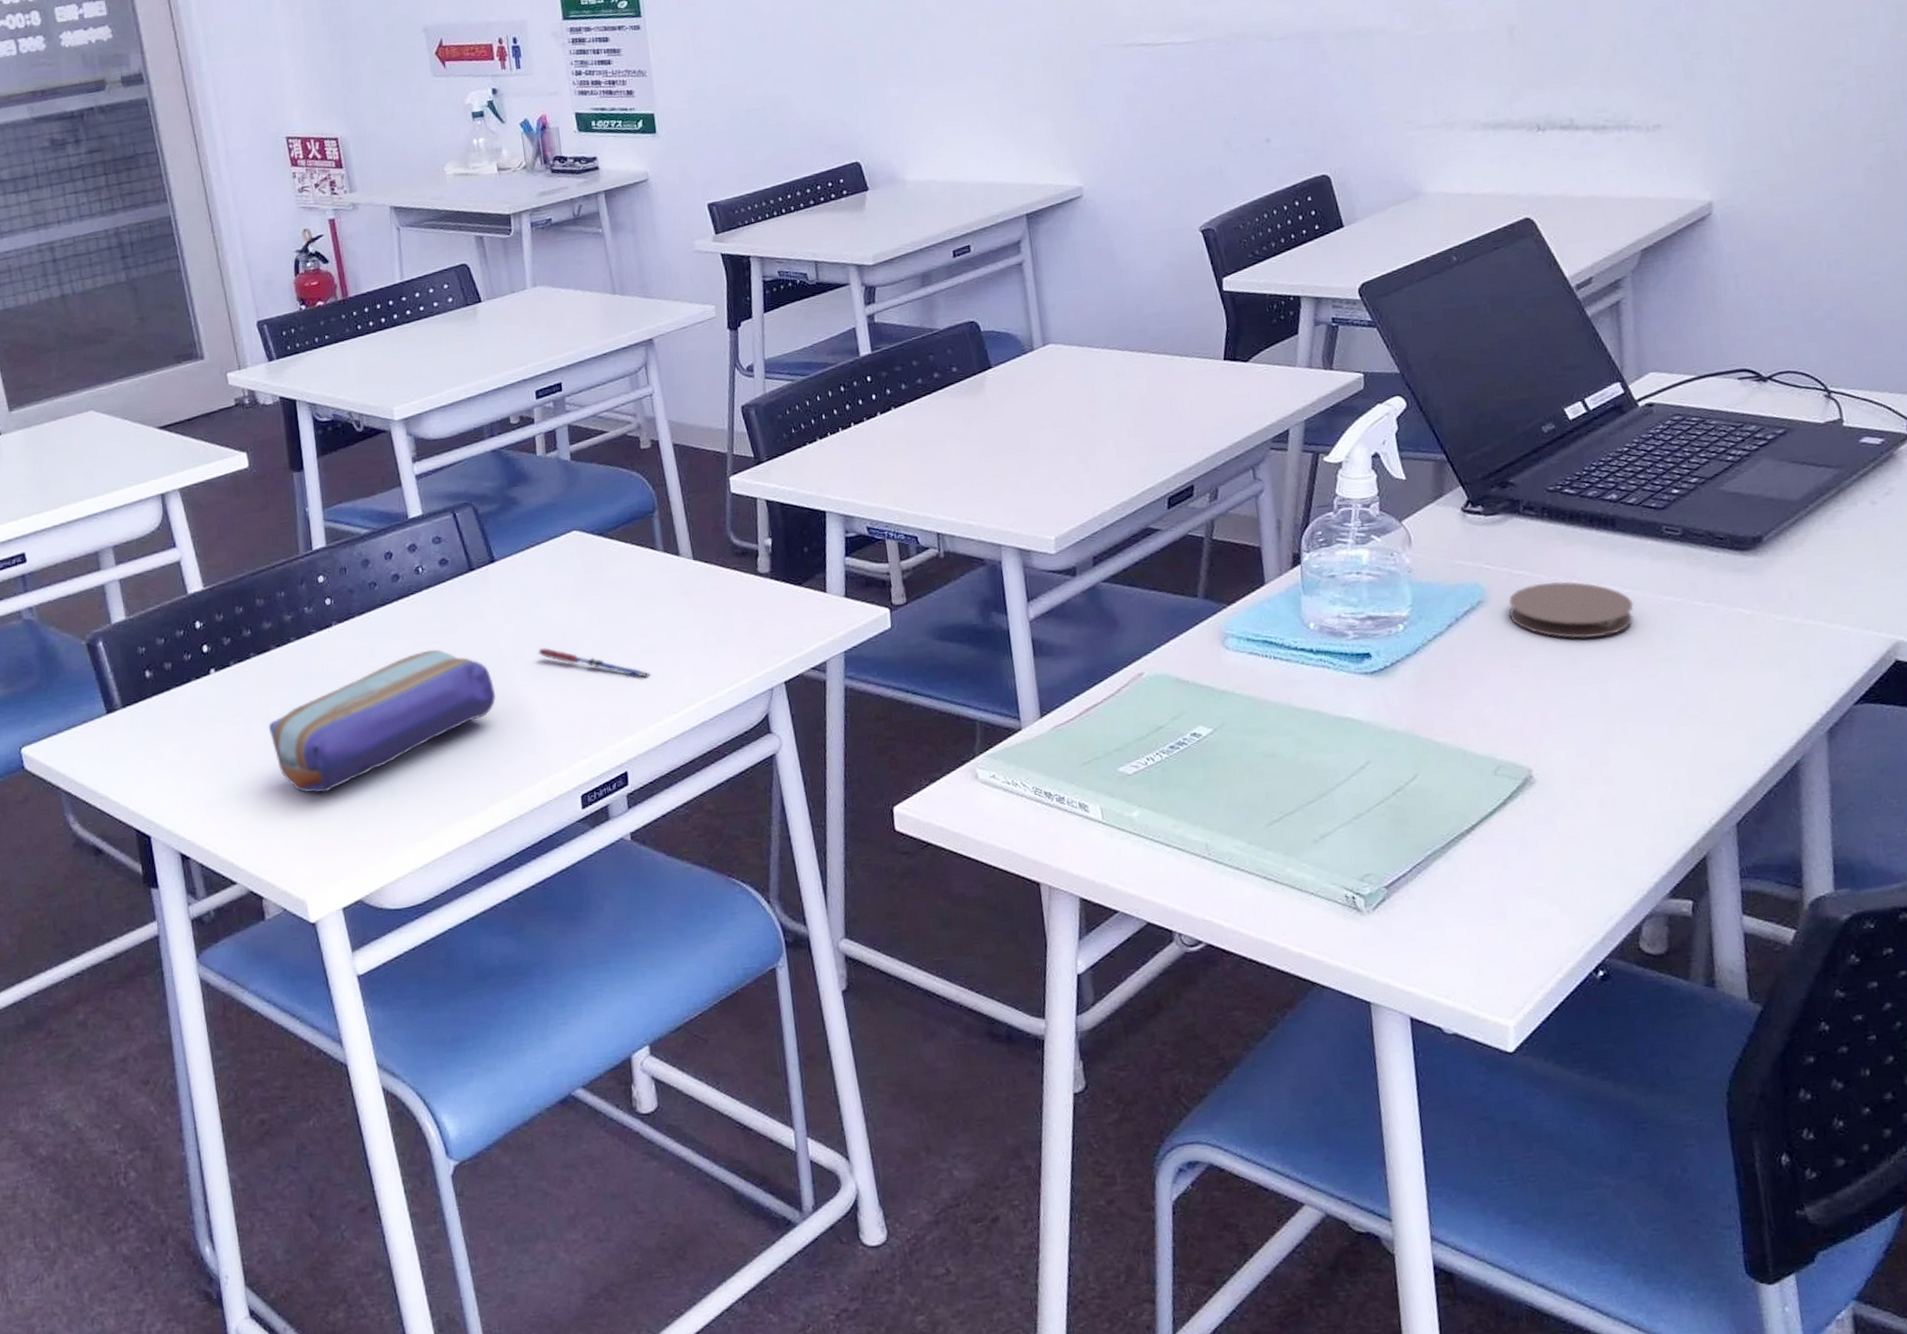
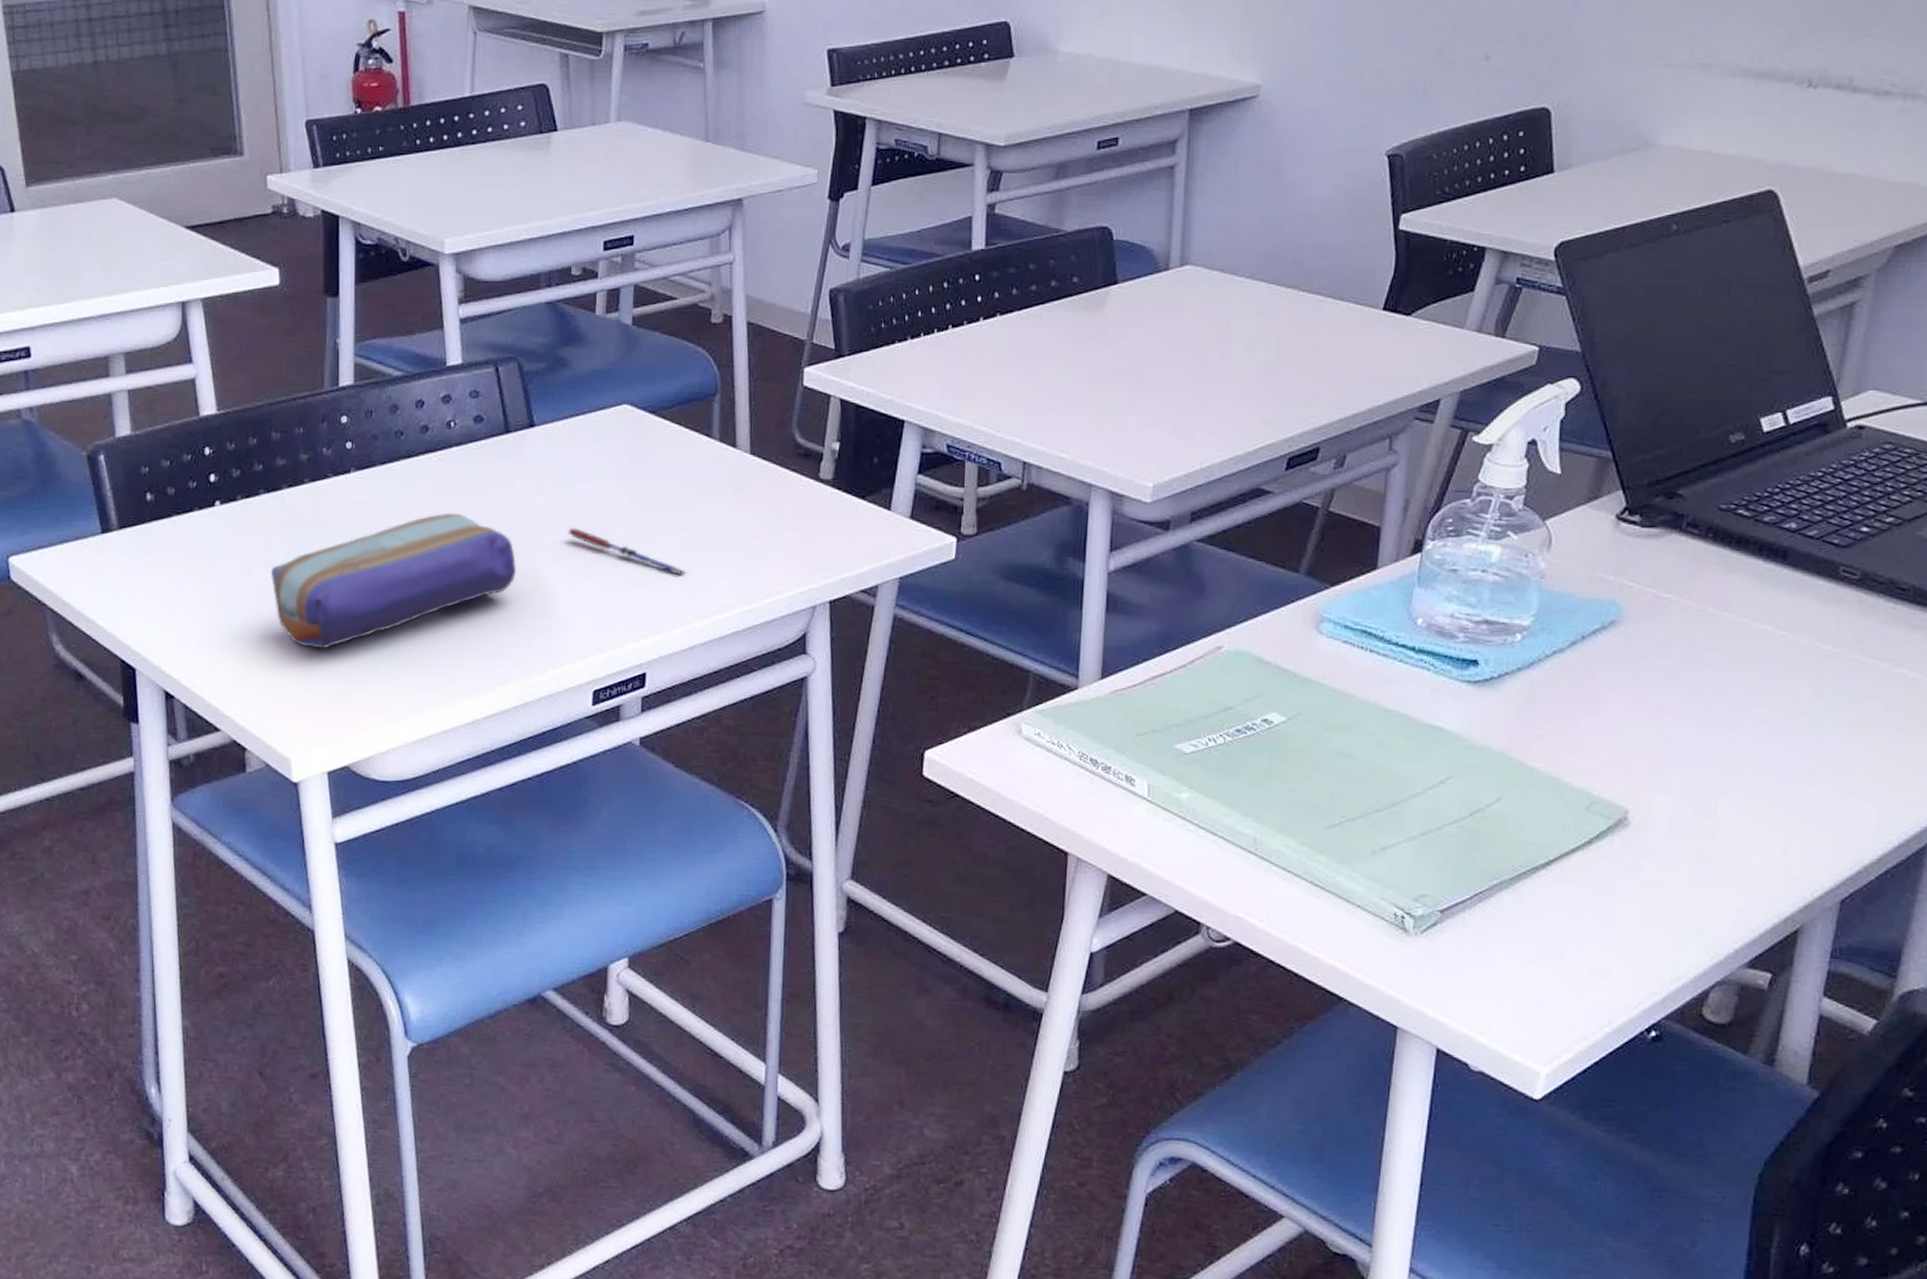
coaster: present [1508,581,1634,639] -> none [1642,610,1786,679]

